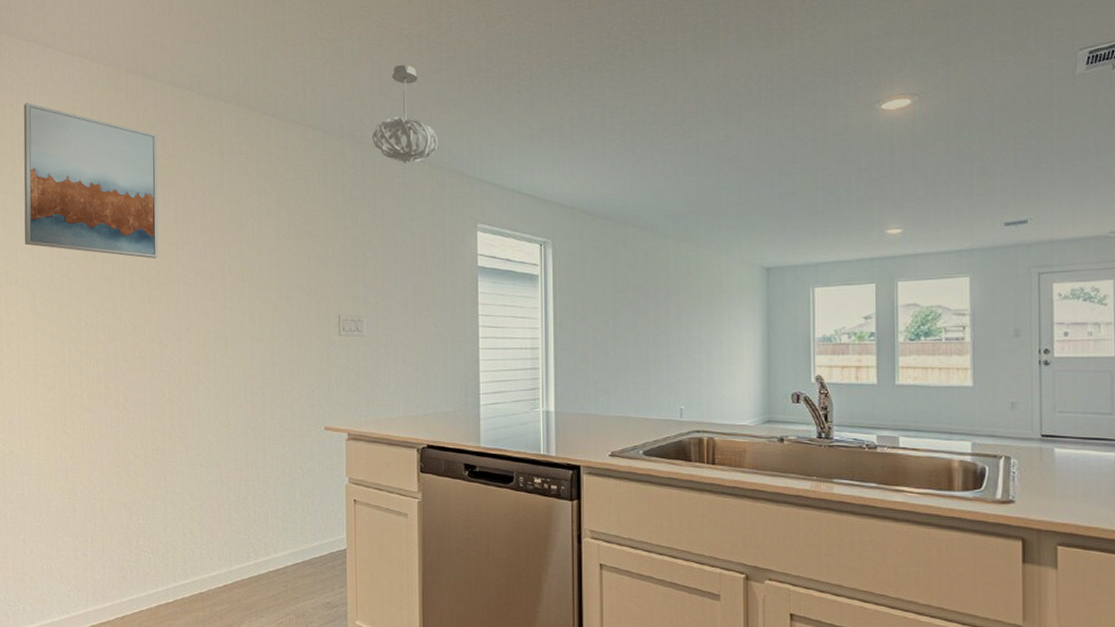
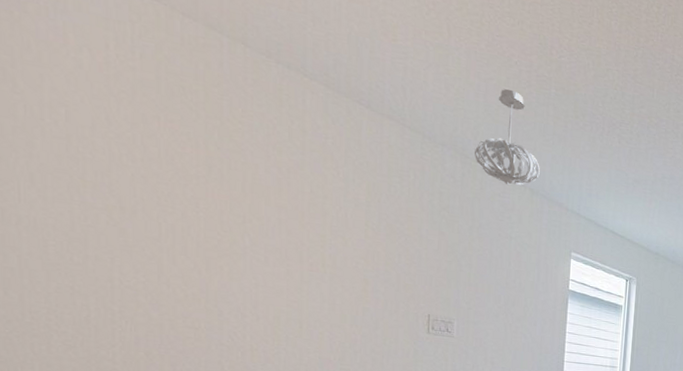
wall art: present [23,103,159,259] -> none [29,14,222,227]

